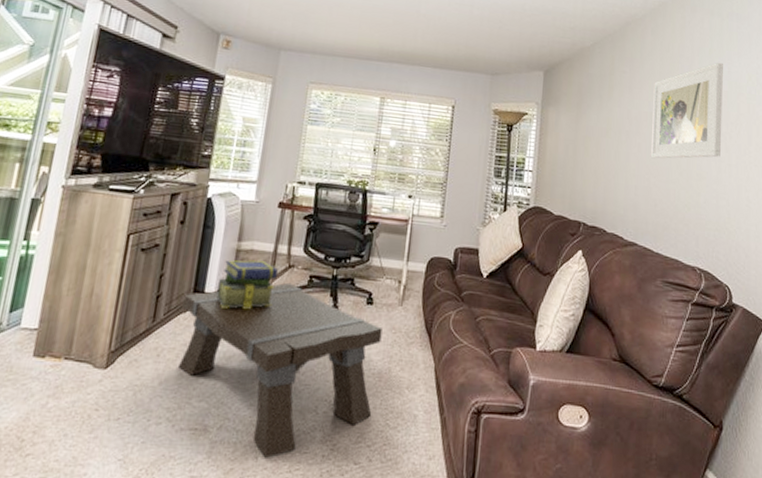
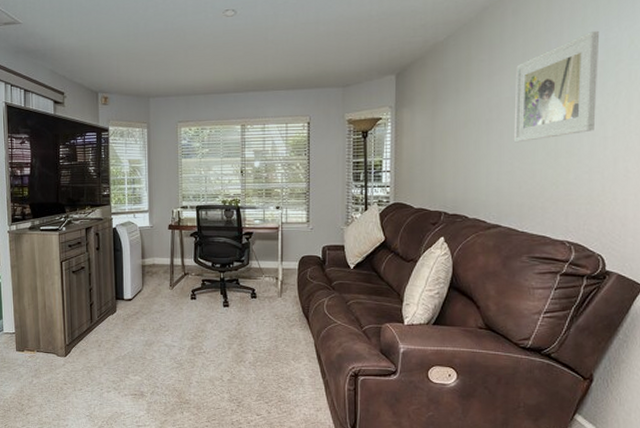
coffee table: present [179,282,383,458] -> none [109,286,267,413]
stack of books: present [217,260,279,310] -> none [133,272,177,309]

